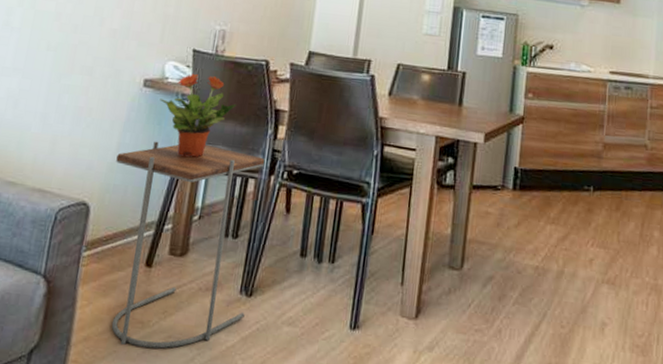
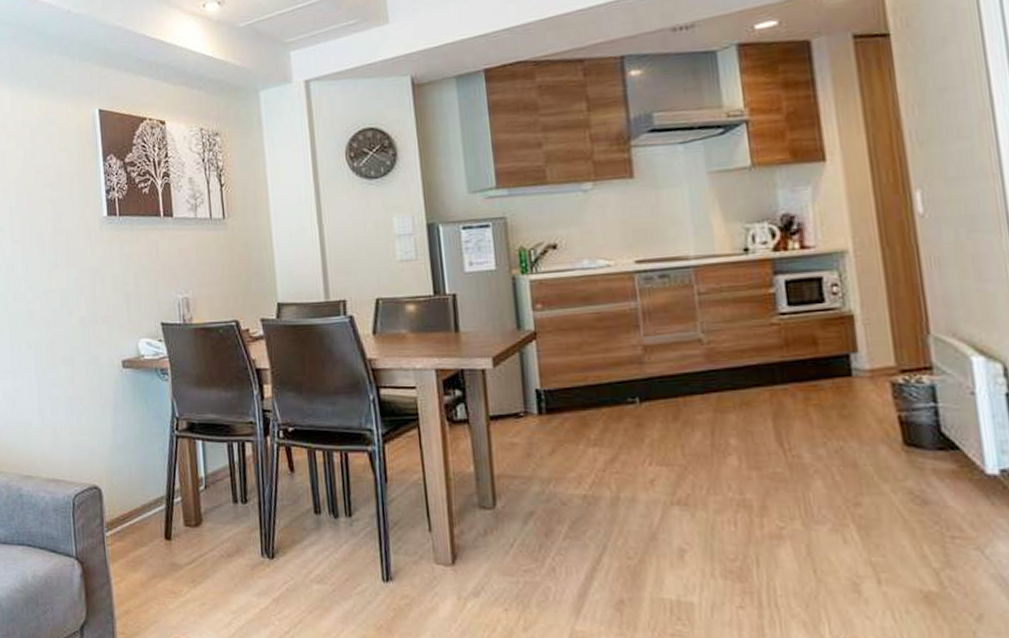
side table: present [111,141,264,349] -> none [114,415,271,616]
potted plant: present [159,73,237,158] -> none [141,345,216,431]

